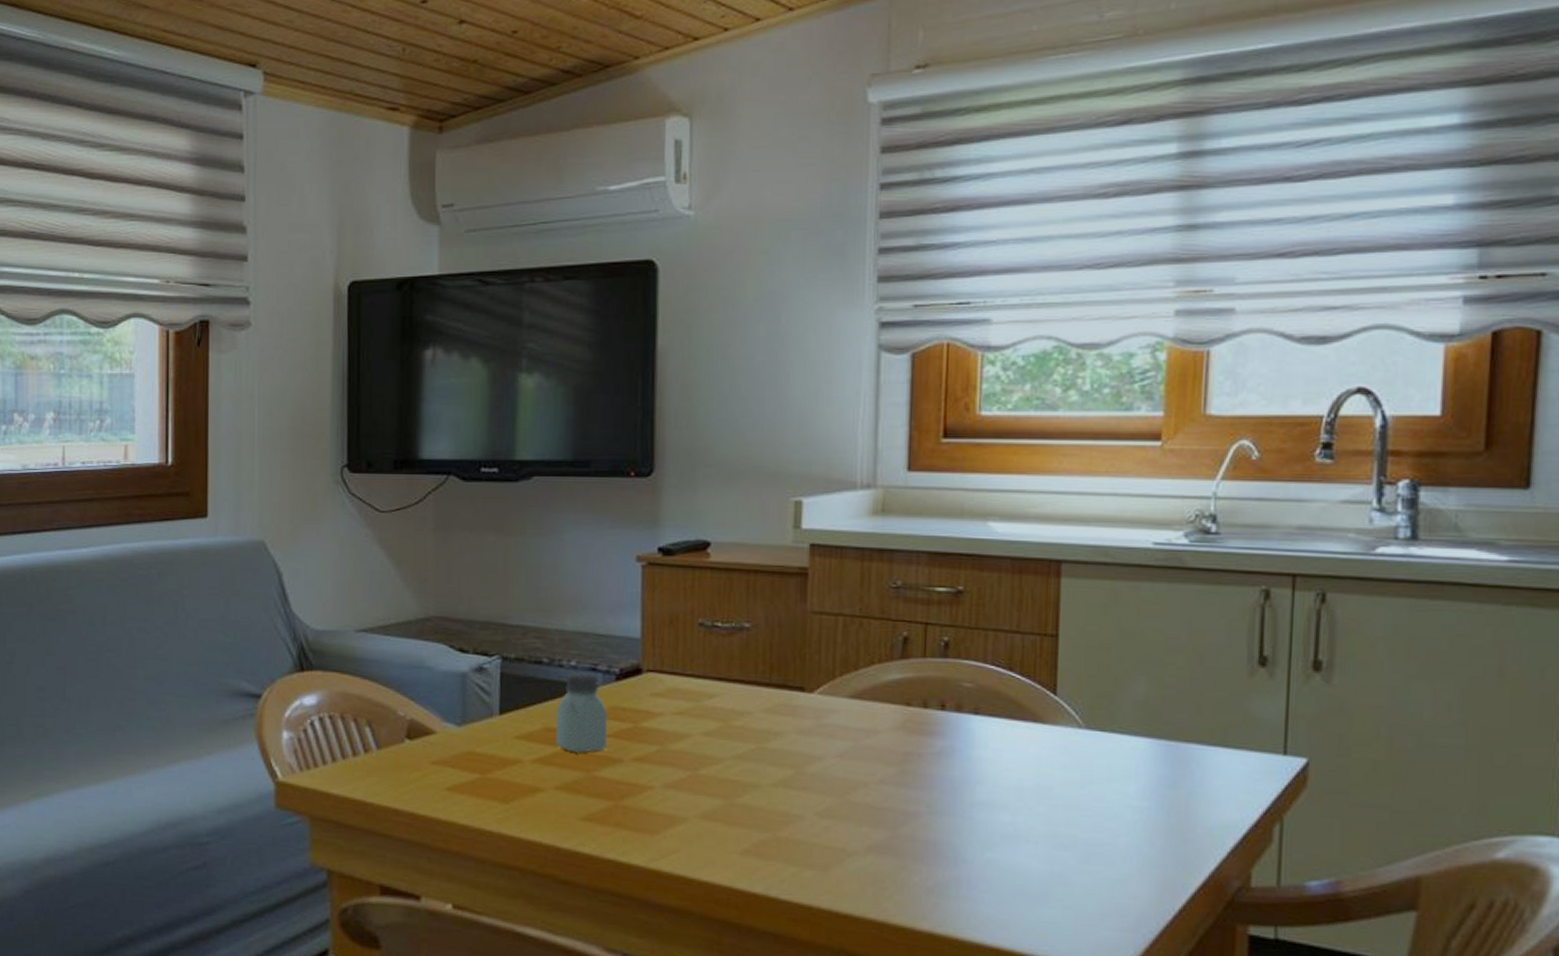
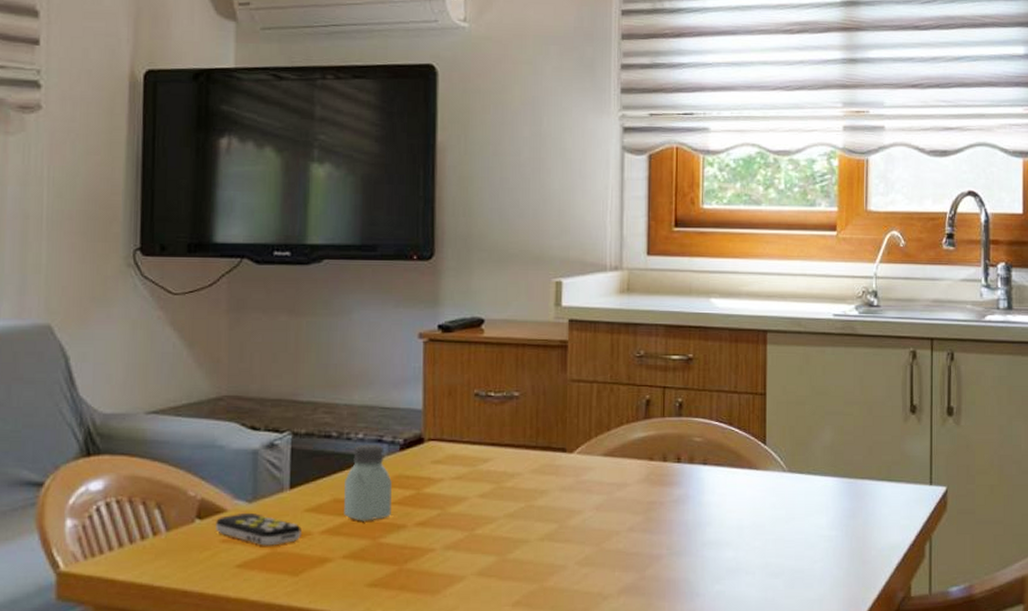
remote control: none [425,735,513,771] -> present [216,512,303,546]

